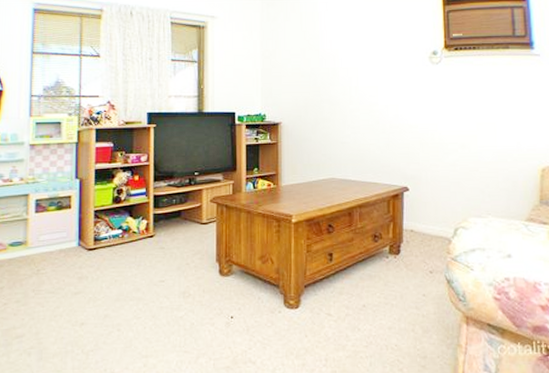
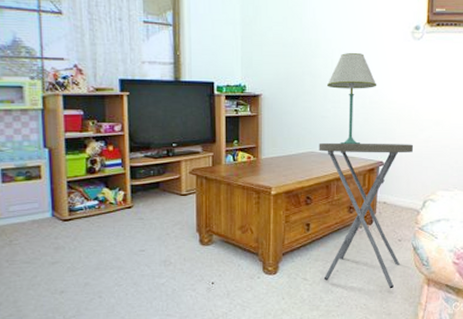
side table: none [339,168,440,328] -> present [319,142,414,289]
table lamp: none [345,80,397,170] -> present [326,53,377,145]

